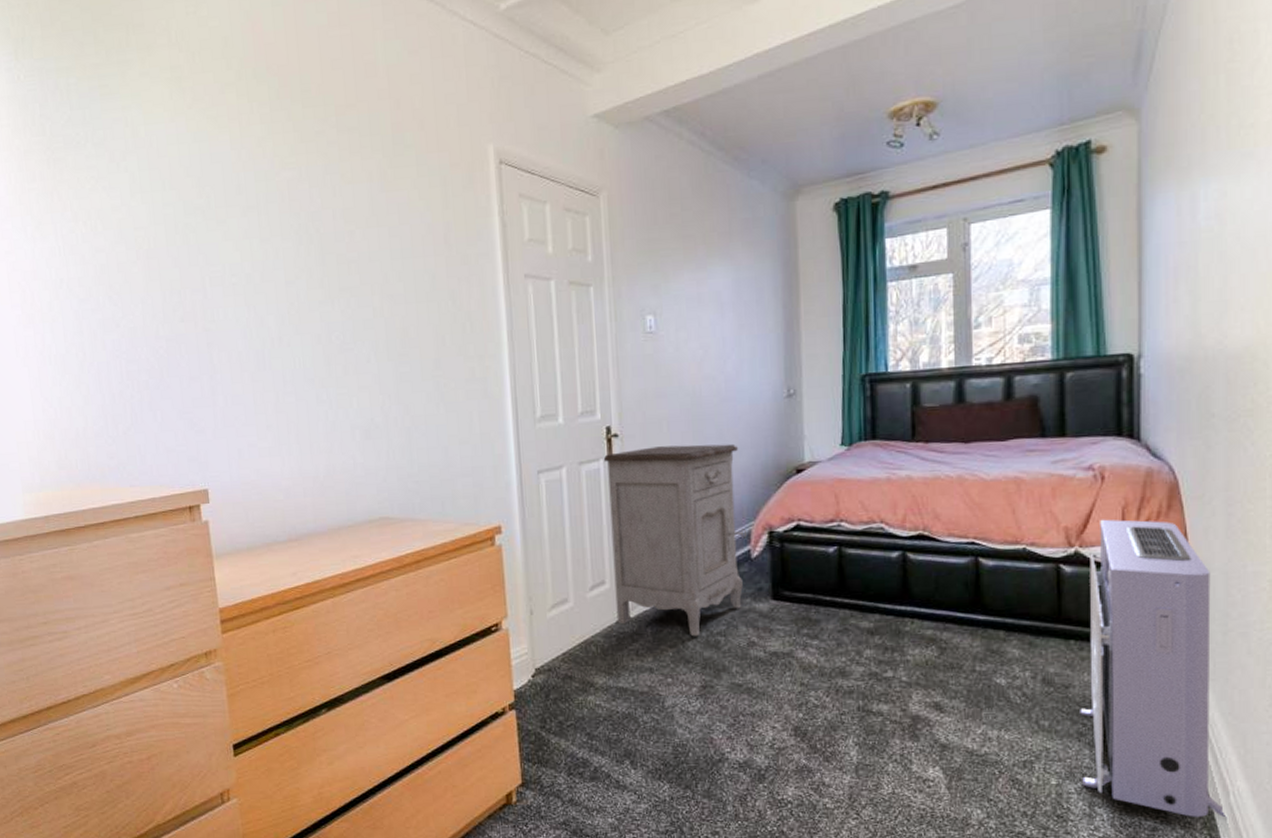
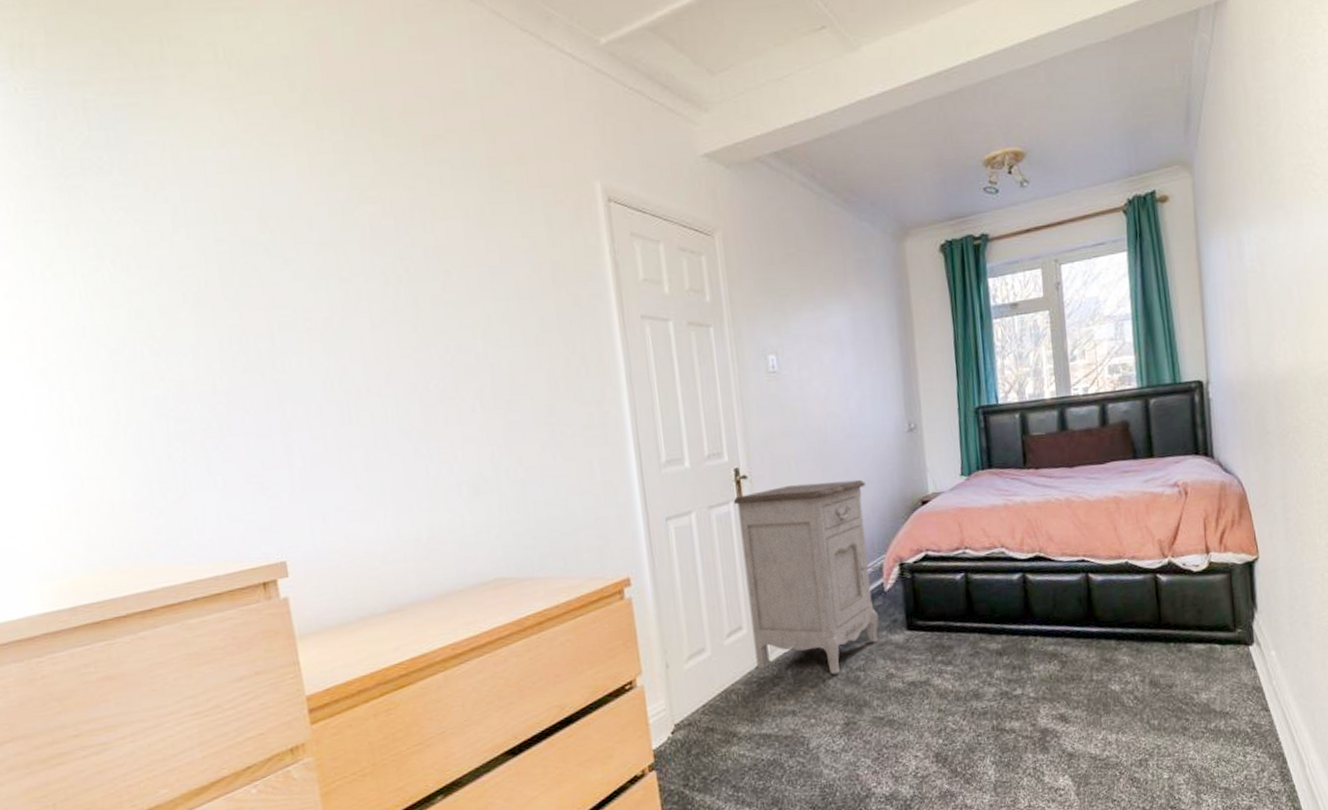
air purifier: present [1080,519,1227,818] -> none [1180,528,1305,792]

